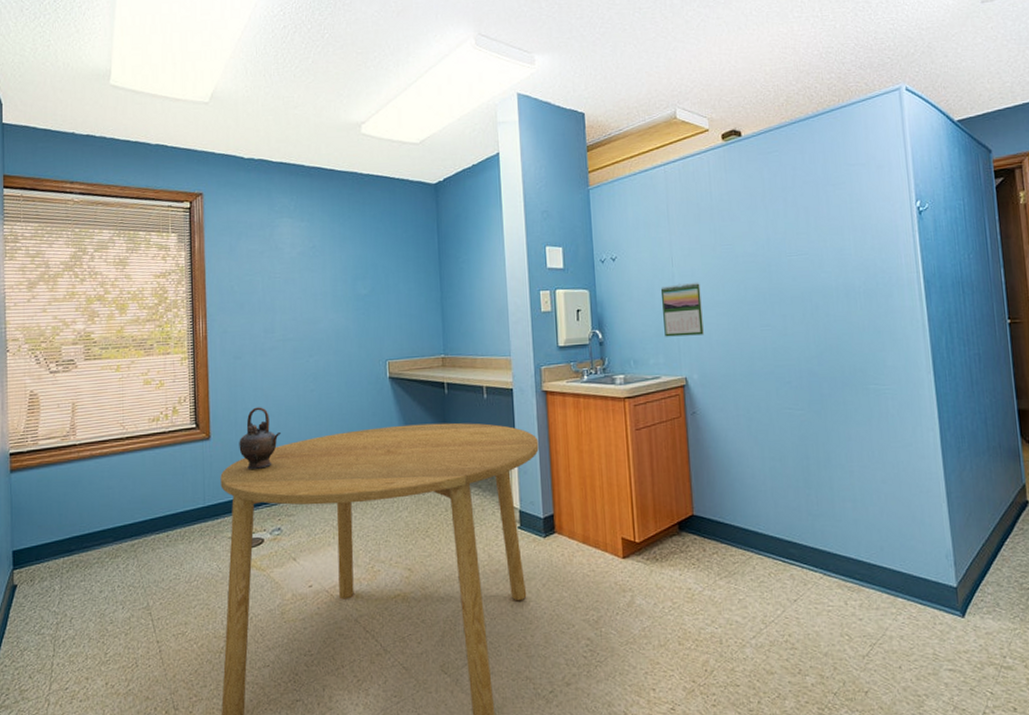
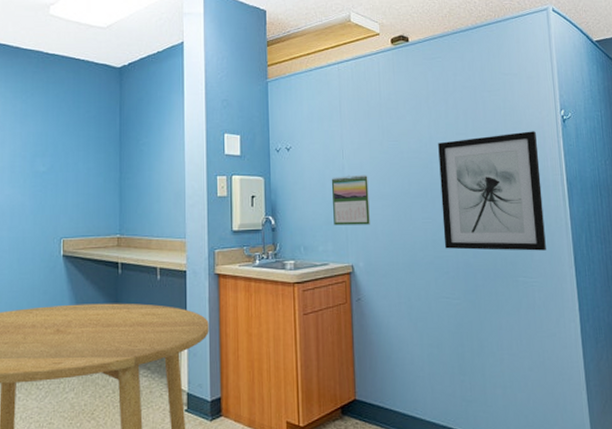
wall art: none [776,226,901,358] -> present [438,131,546,251]

